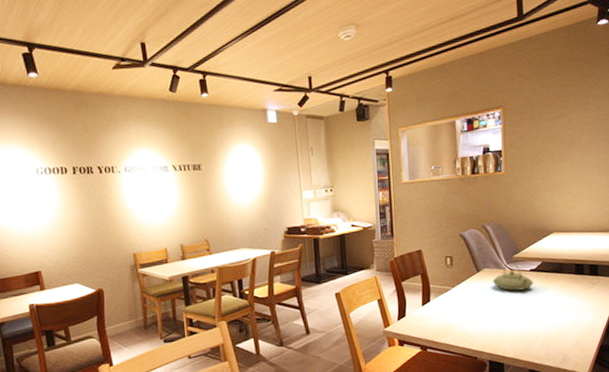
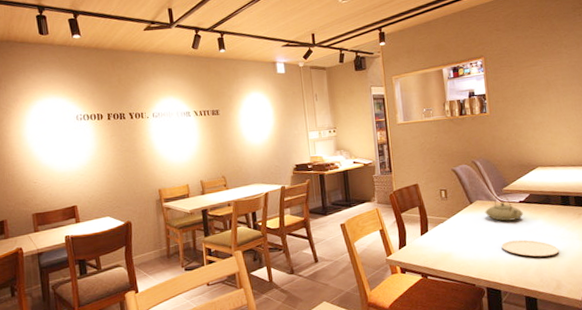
plate: none [507,310,569,329] -> present [501,239,560,257]

